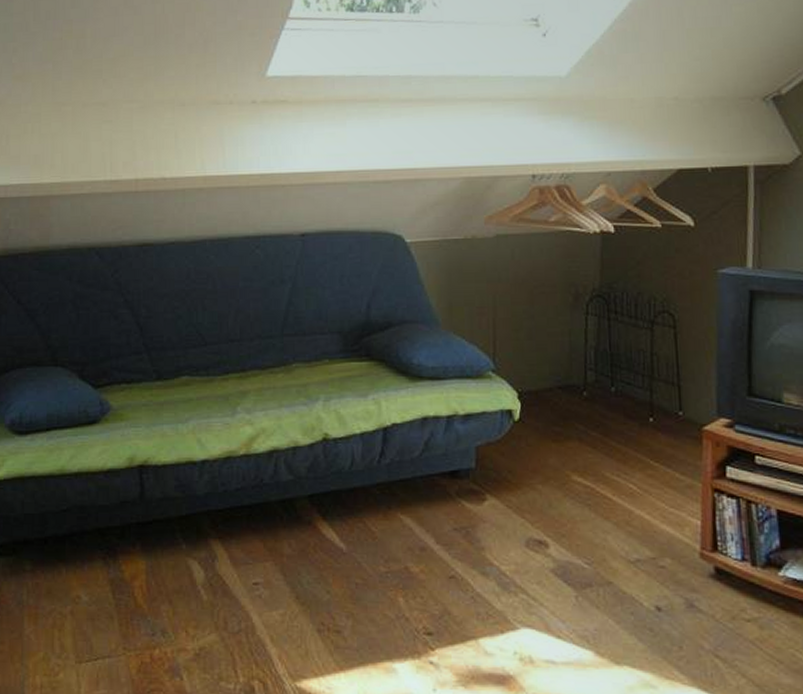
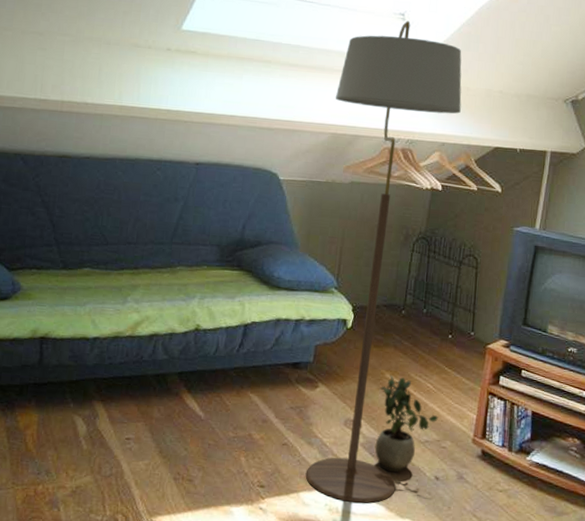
floor lamp: none [464,26,626,648] -> present [305,20,462,503]
potted plant: none [568,477,651,605] -> present [374,375,439,473]

